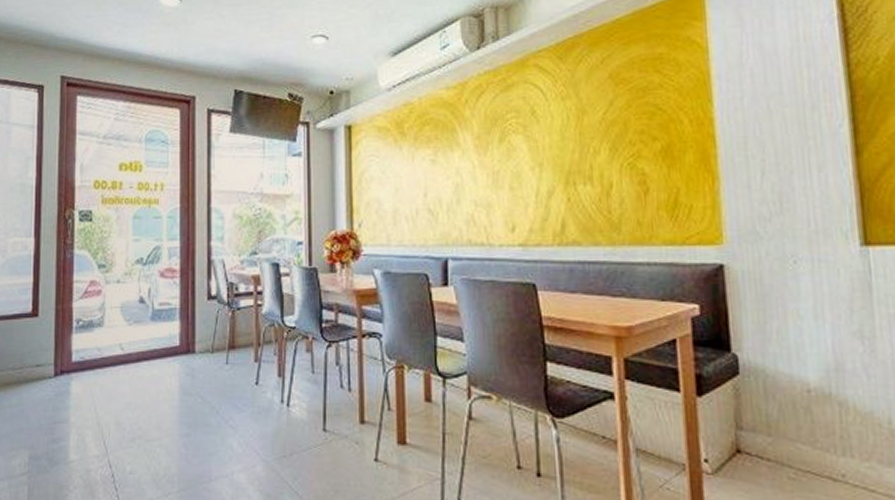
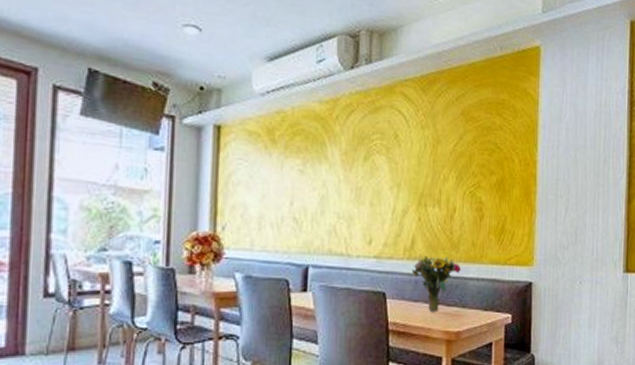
bouquet: none [564,239,625,305] -> present [411,255,461,313]

